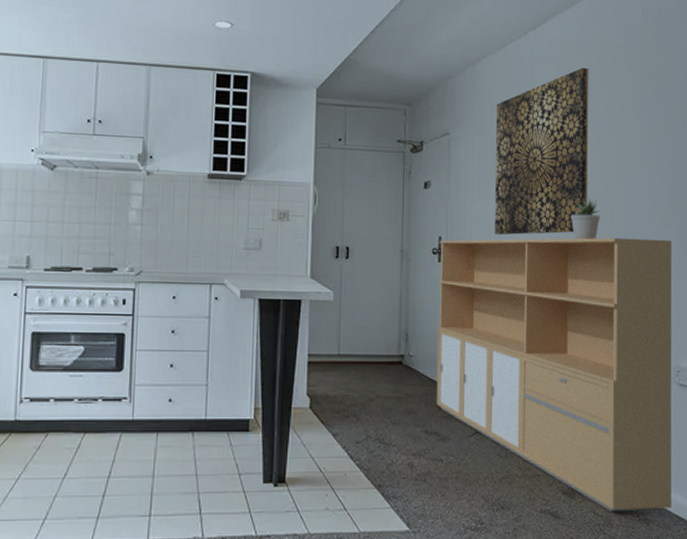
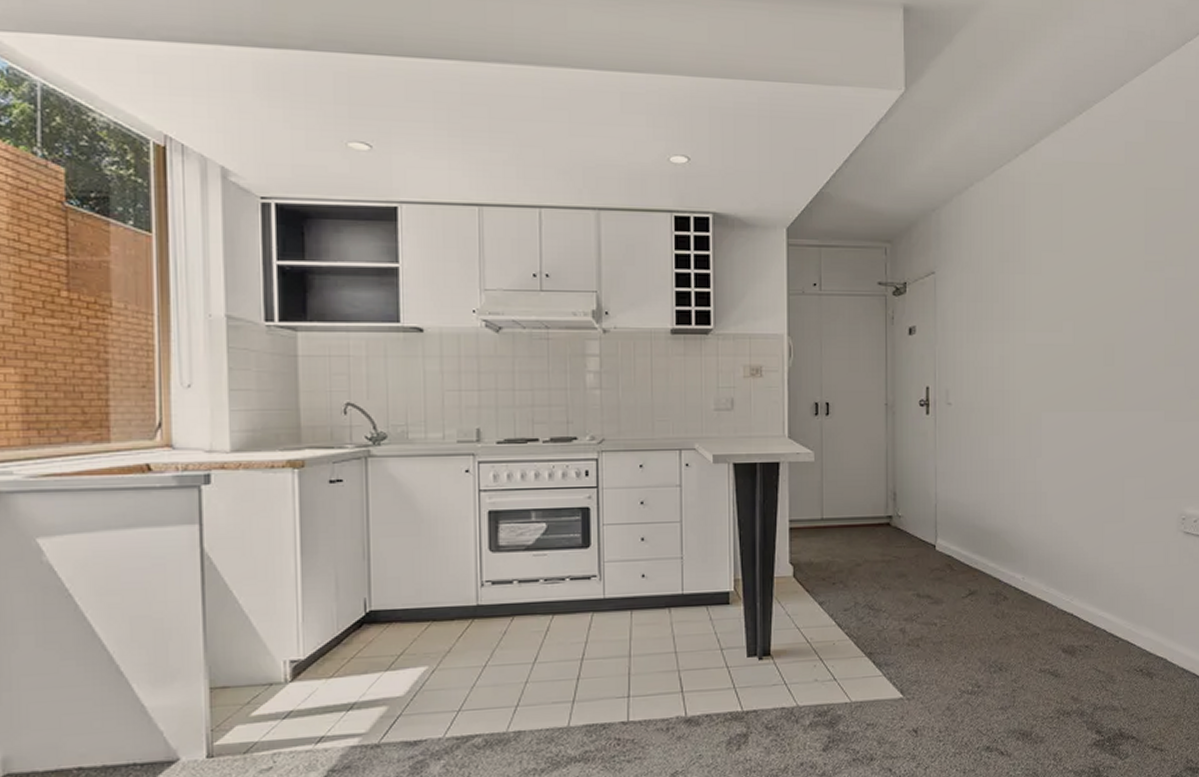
storage cabinet: present [436,237,671,512] -> none [927,379,1177,668]
wall art: present [494,67,589,235] -> none [985,192,1087,383]
potted plant: present [570,199,600,240] -> none [1068,338,1100,384]

